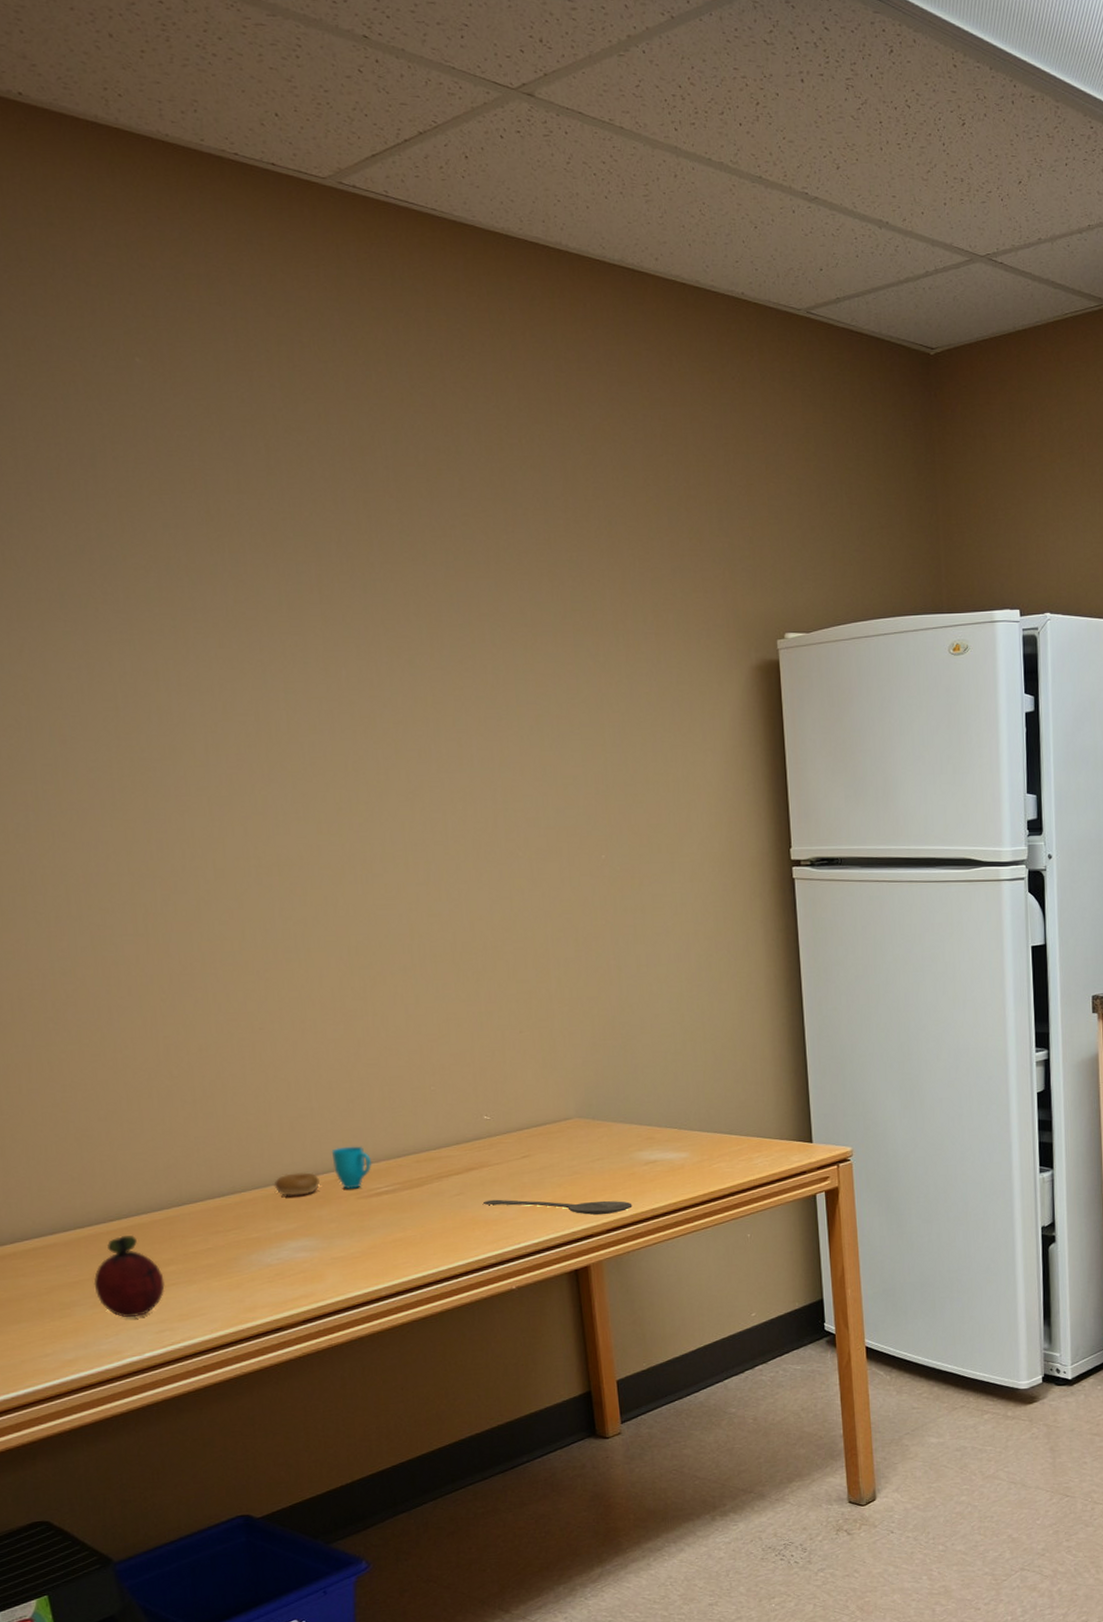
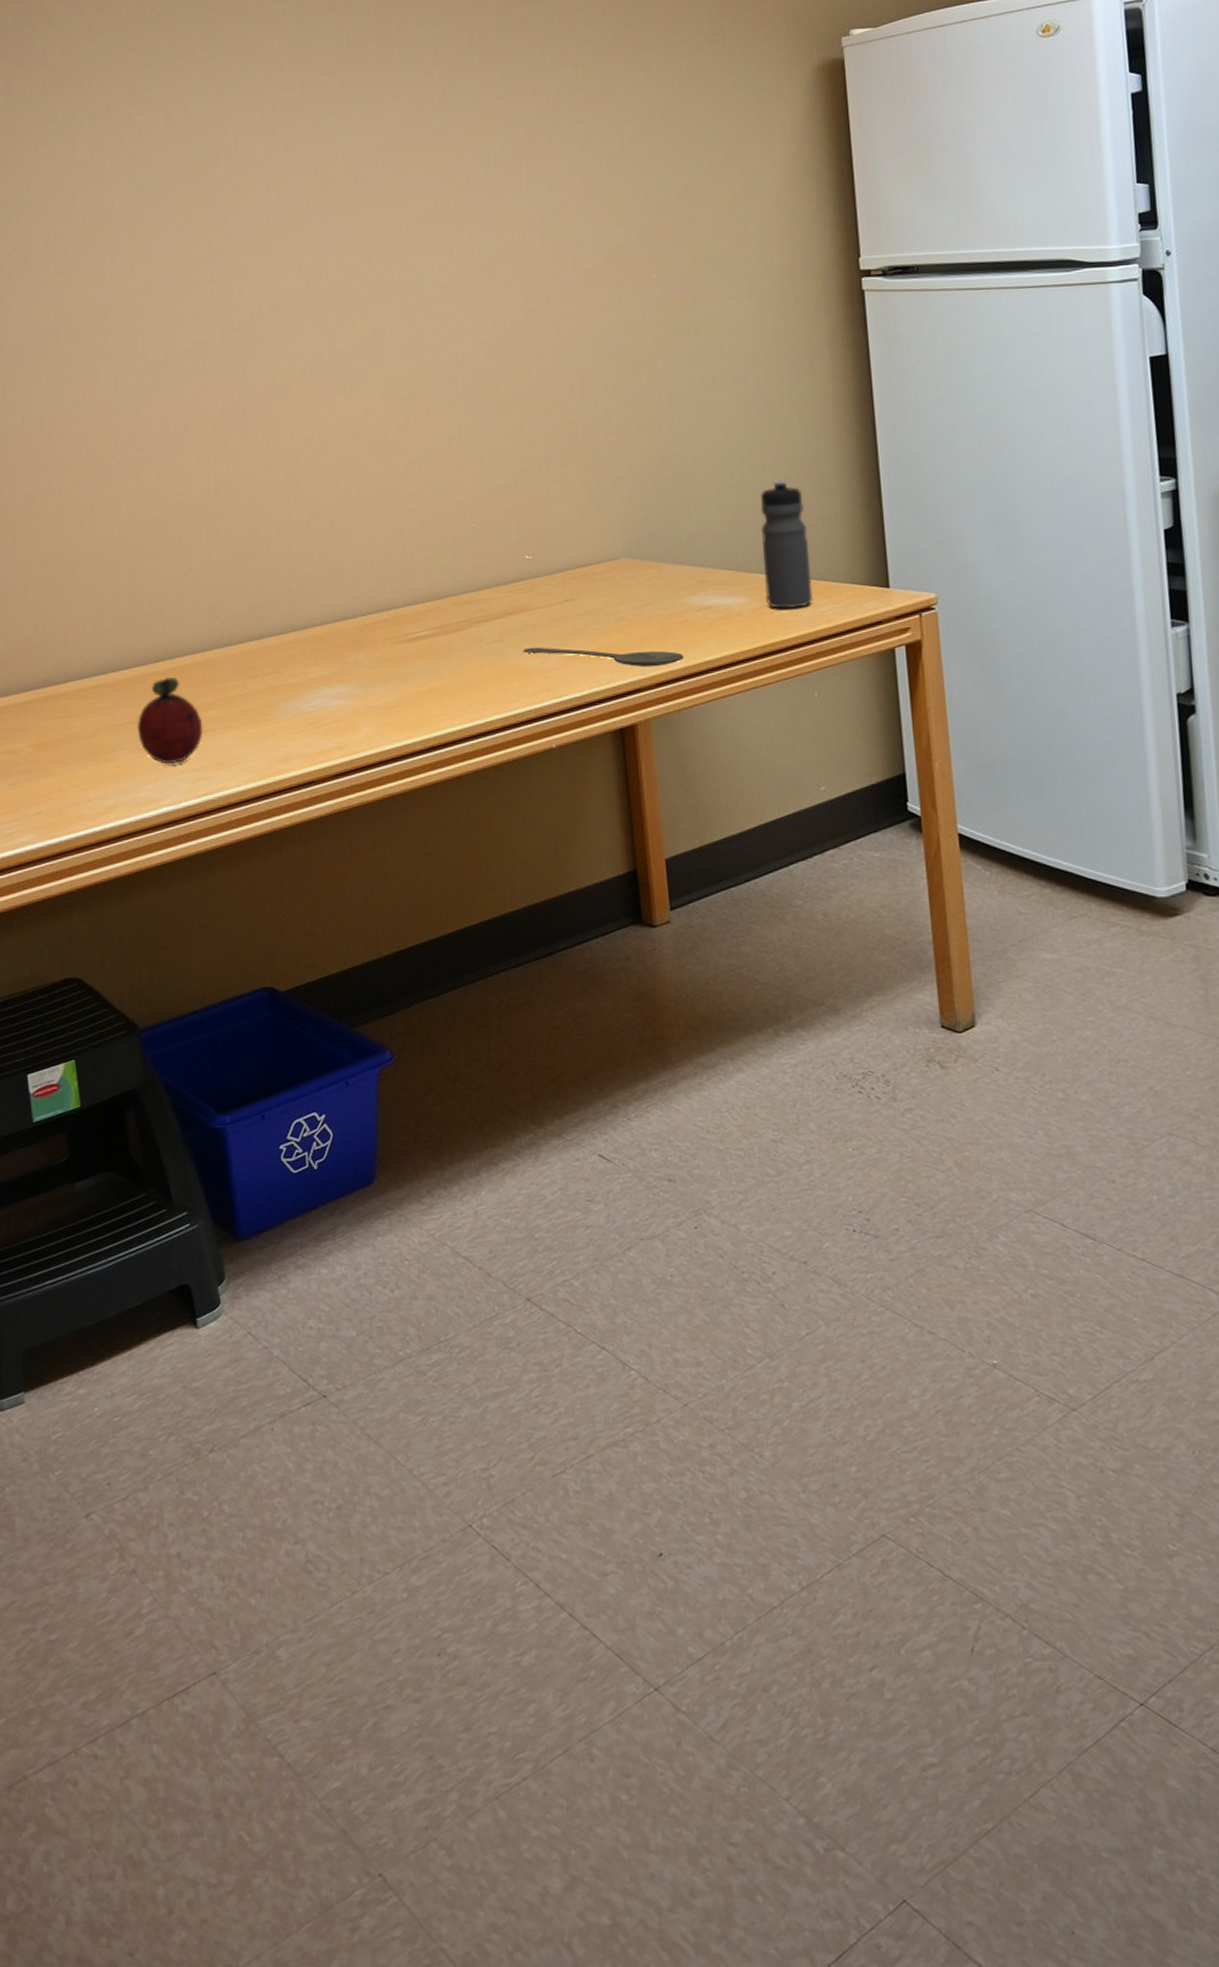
cup: present [274,1146,372,1196] -> none [312,586,410,640]
water bottle: none [700,1048,747,1162] -> present [760,479,813,609]

